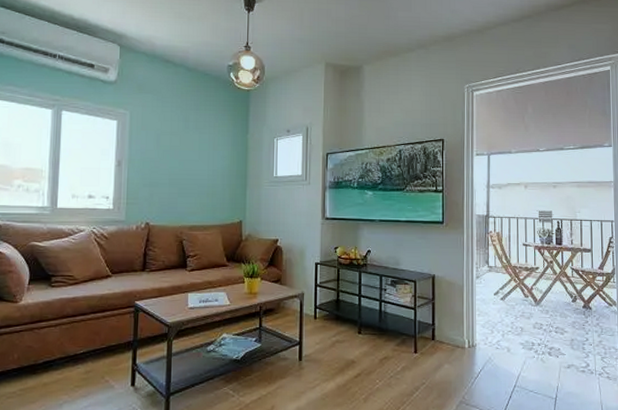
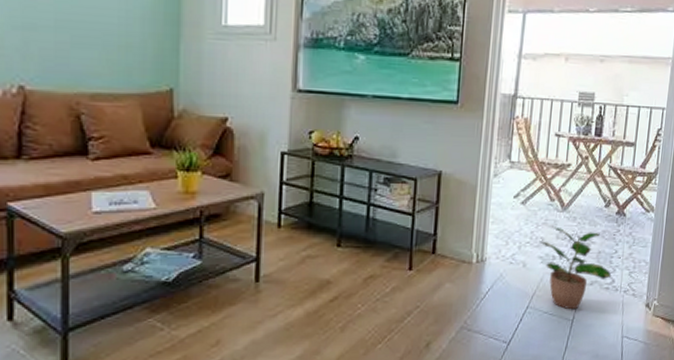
potted plant: none [519,318,586,390] -> present [539,227,612,310]

